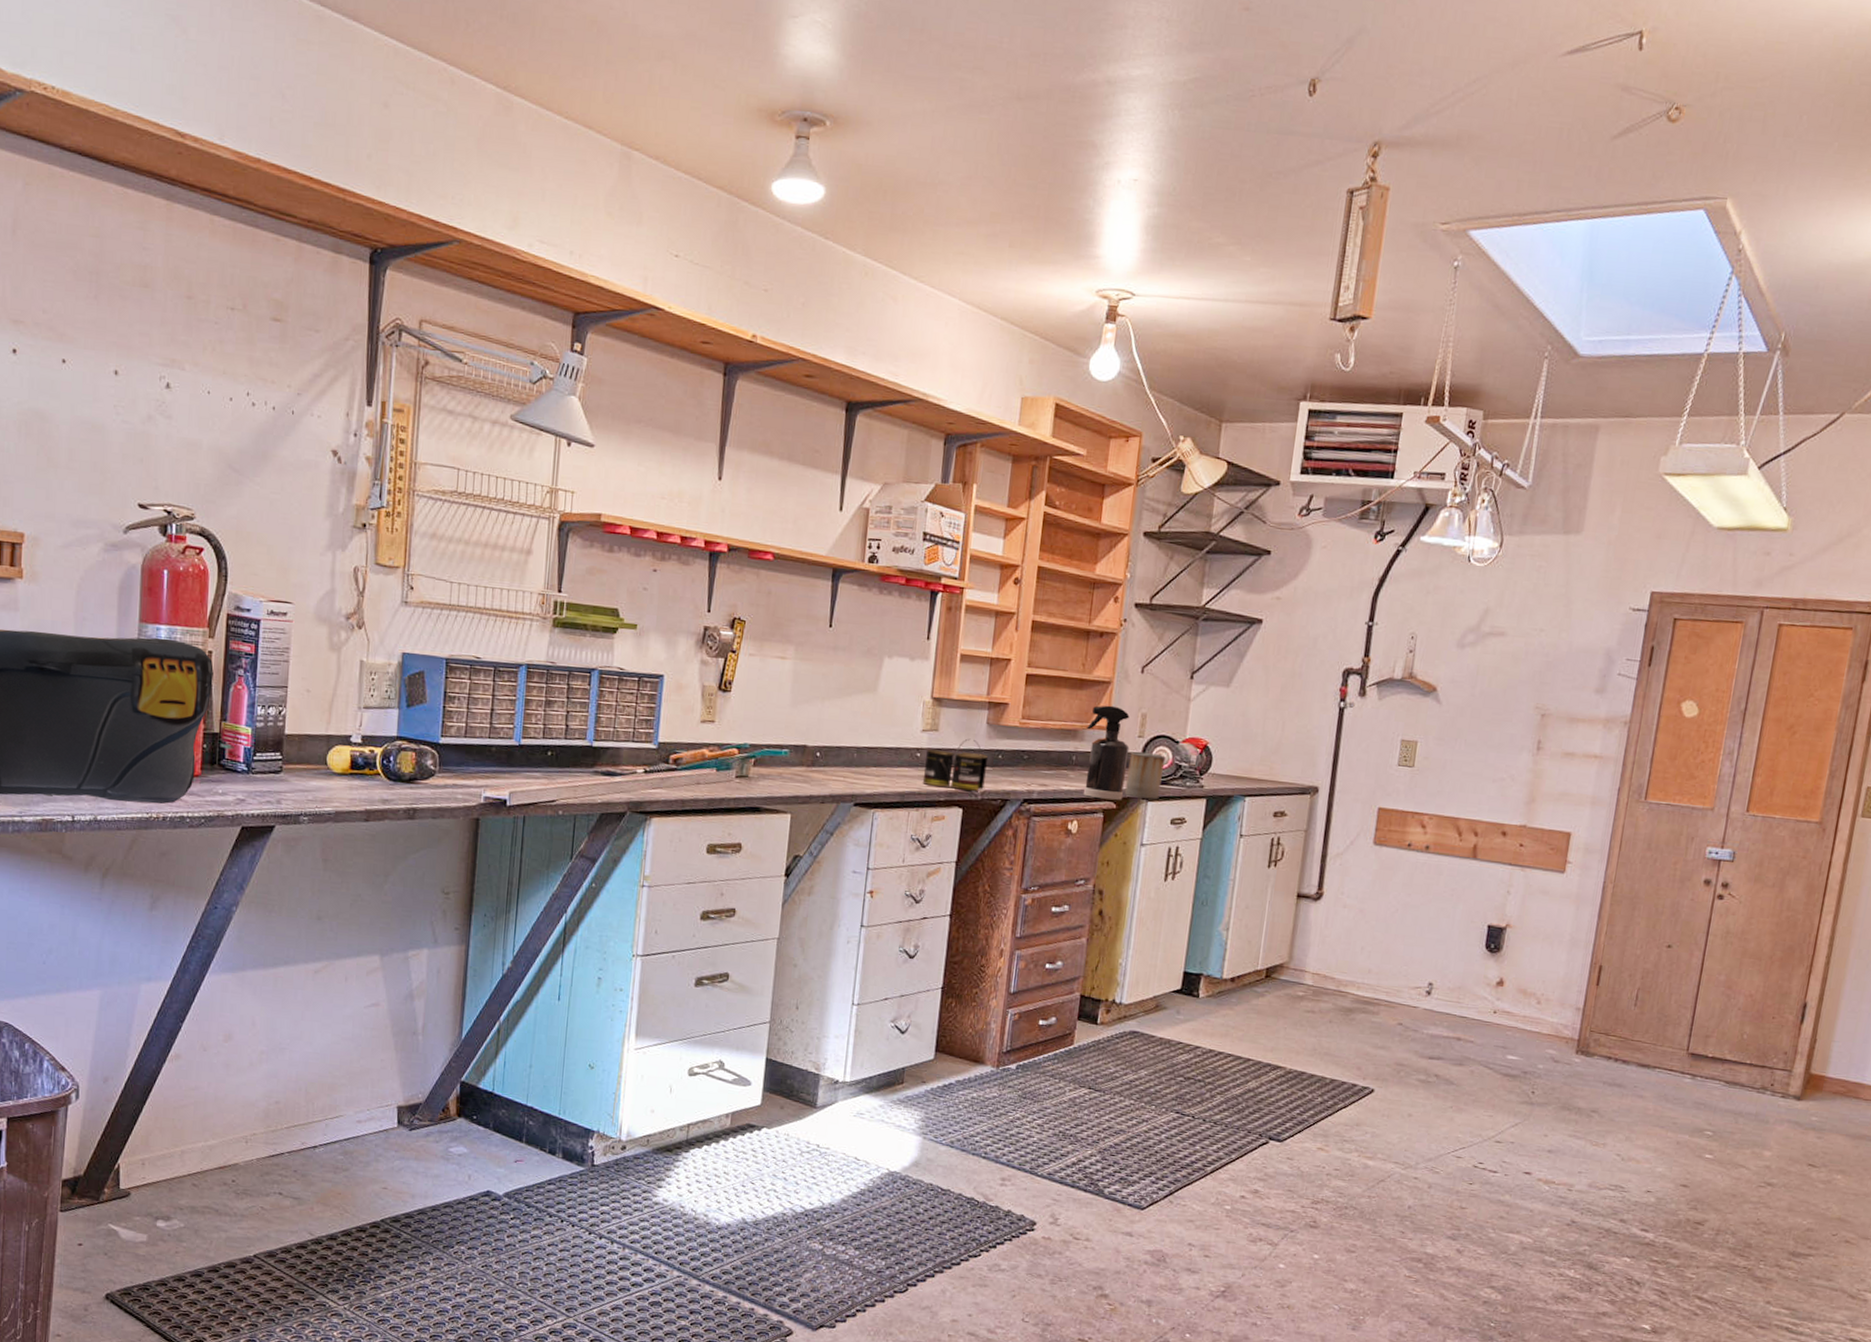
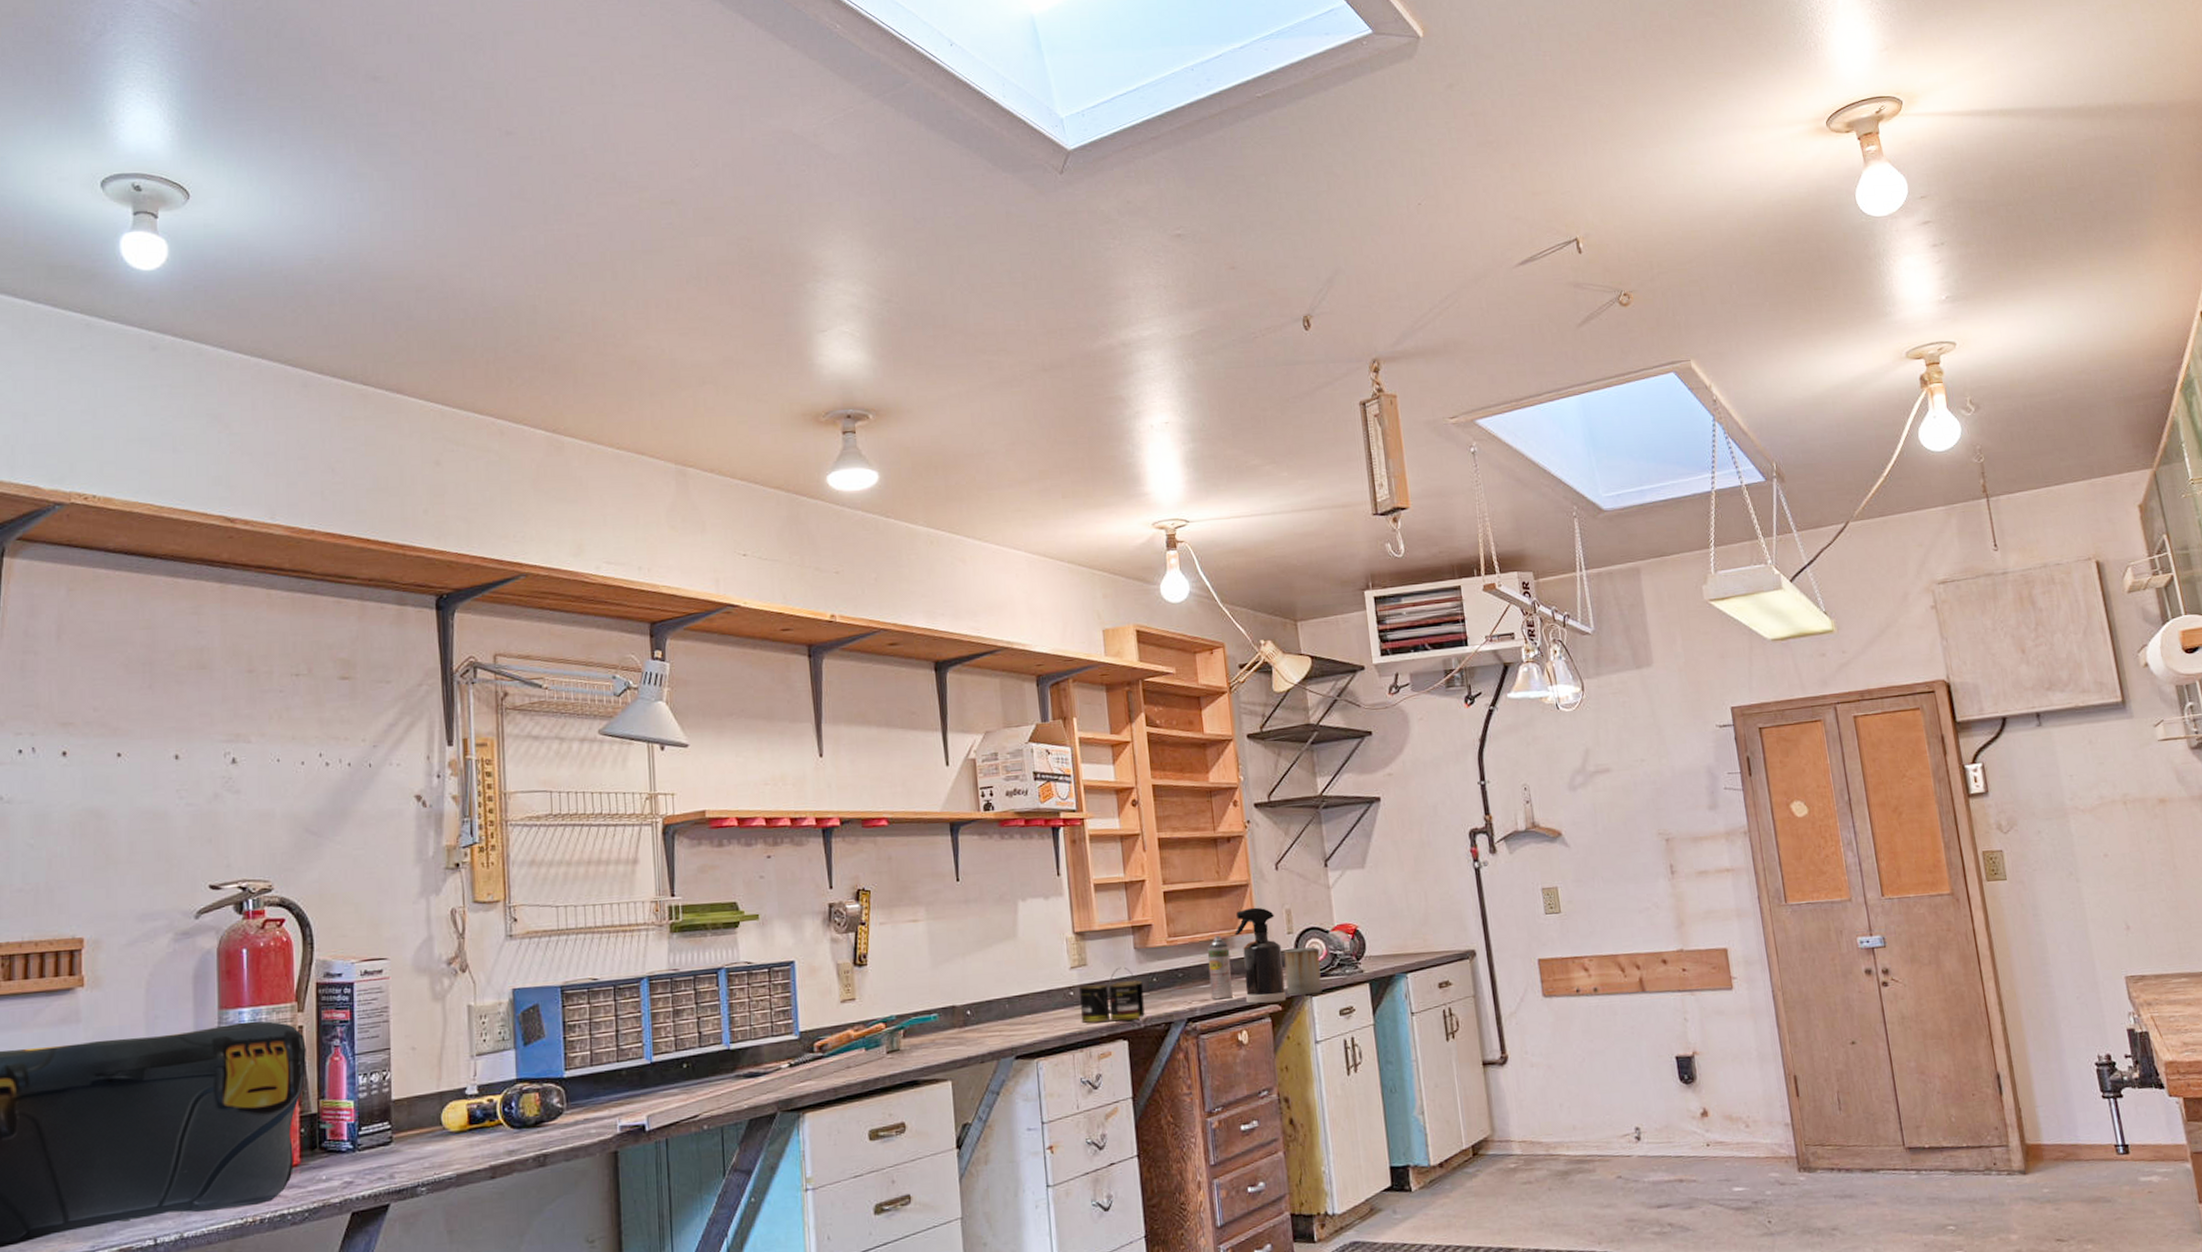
aerosol can: none [1051,725,1079,788] -> present [1207,935,1233,1000]

